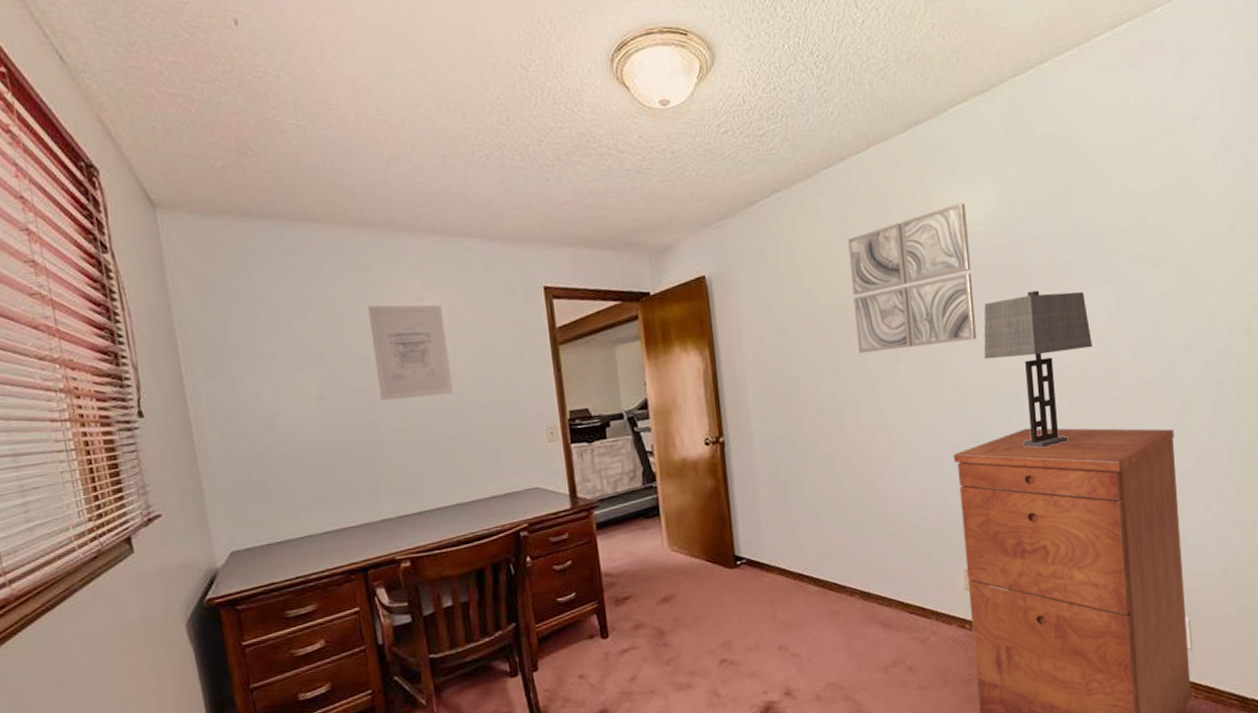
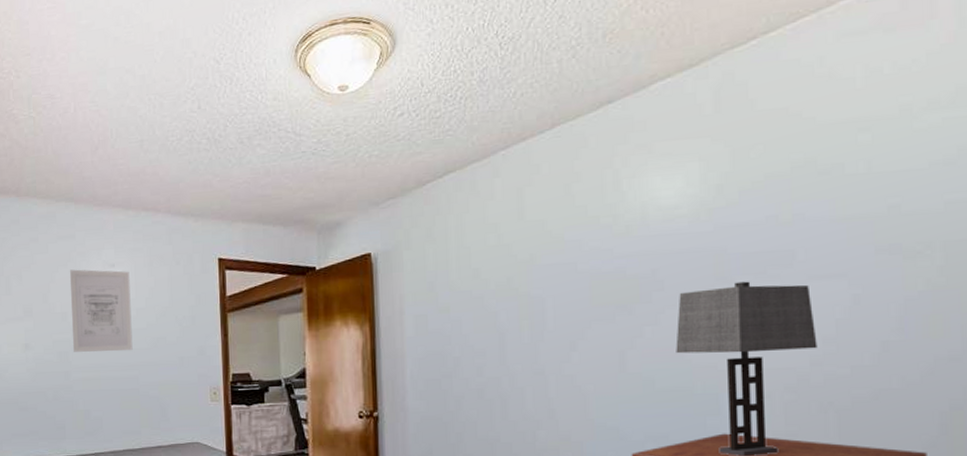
wall art: present [848,202,976,354] -> none [523,184,667,338]

